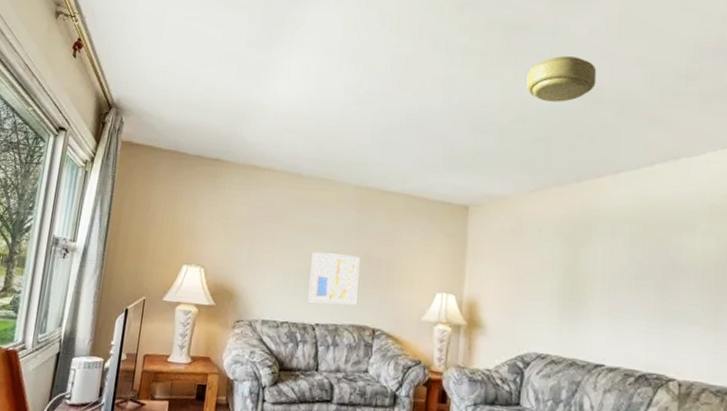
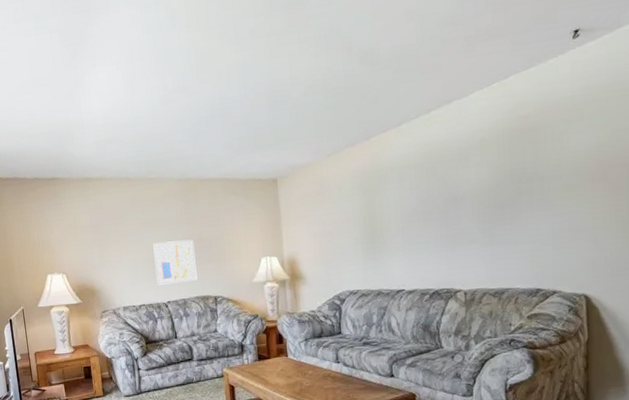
ceiling light: present [526,56,597,102] -> none [310,21,373,71]

